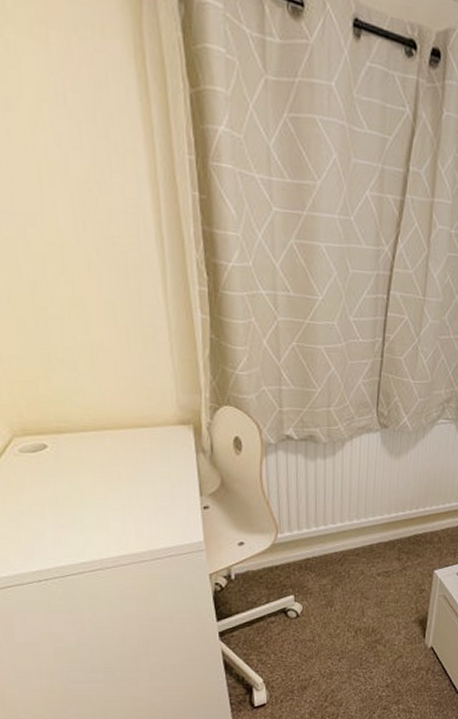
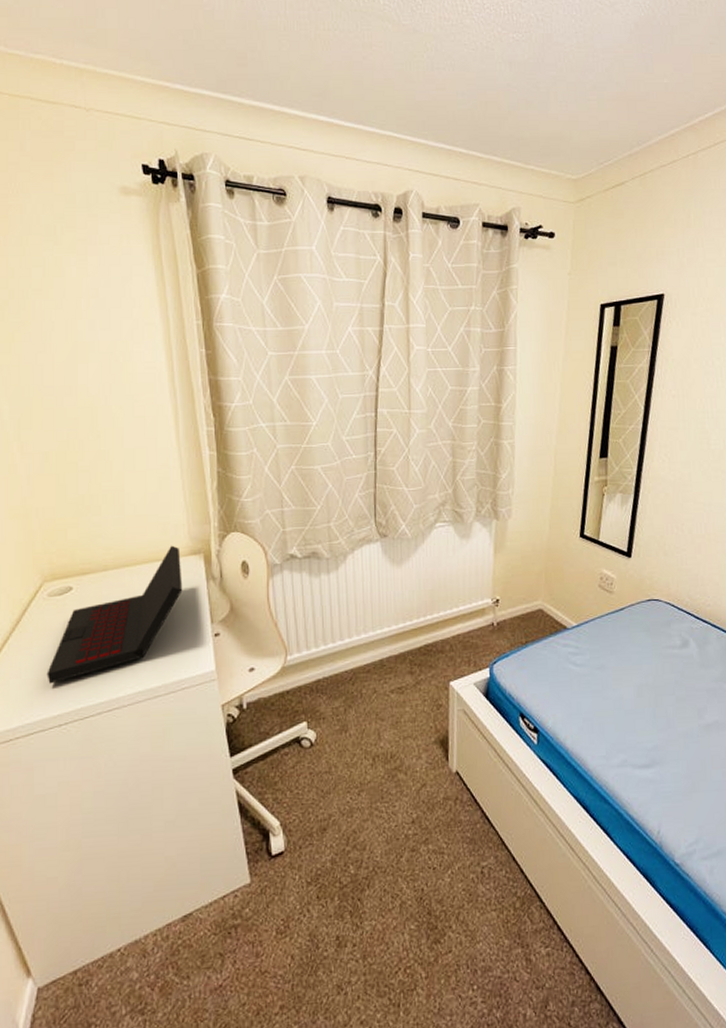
laptop: none [22,412,170,541] -> present [46,545,183,684]

